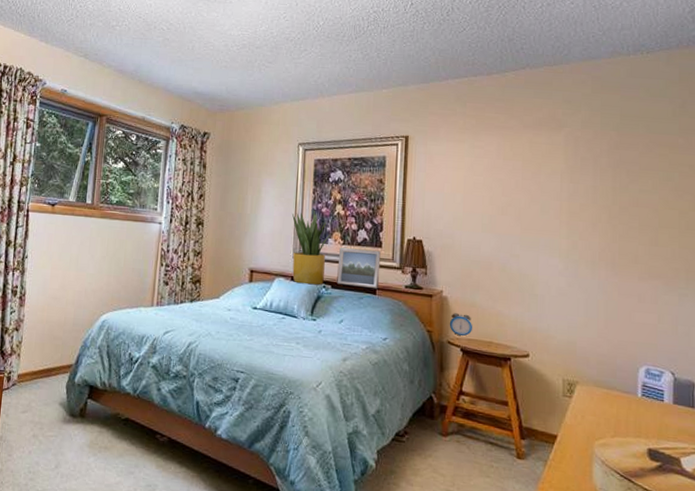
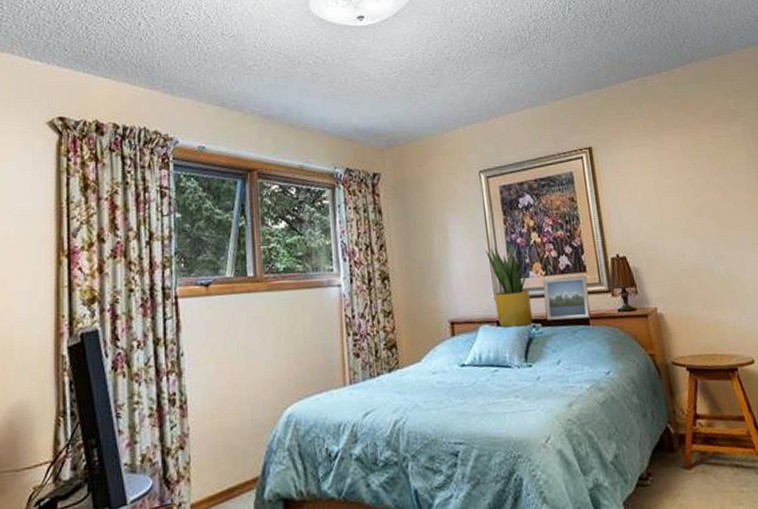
alarm clock: present [449,313,472,337] -> none [669,329,694,354]

